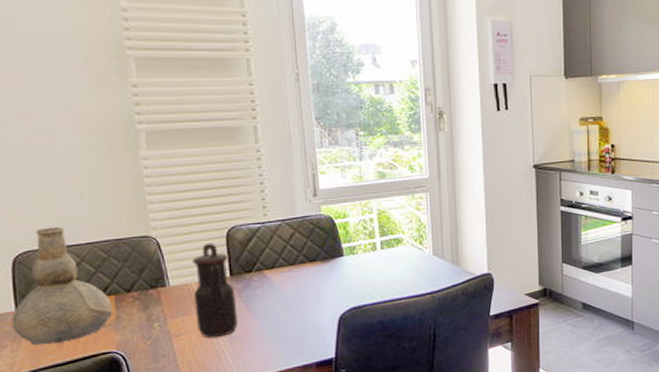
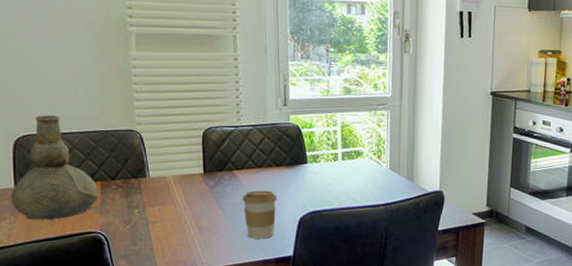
teapot: present [192,242,238,338] -> none [171,141,208,228]
coffee cup: none [274,289,314,343] -> present [242,190,278,239]

